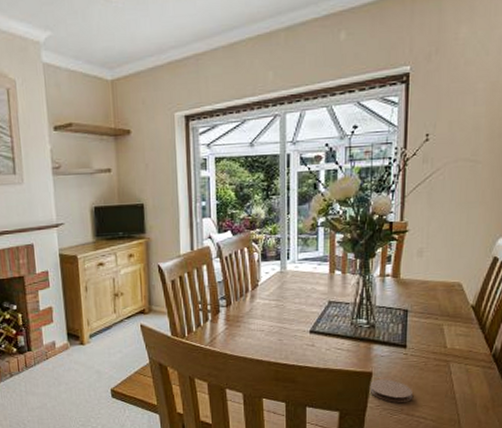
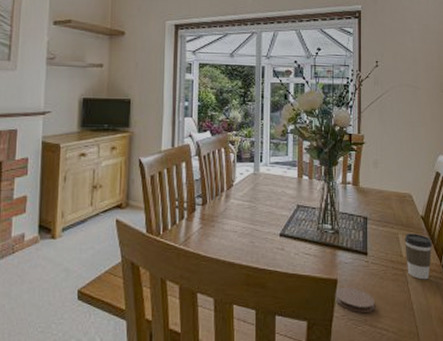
coffee cup: none [450,324,483,370] -> present [404,234,433,280]

